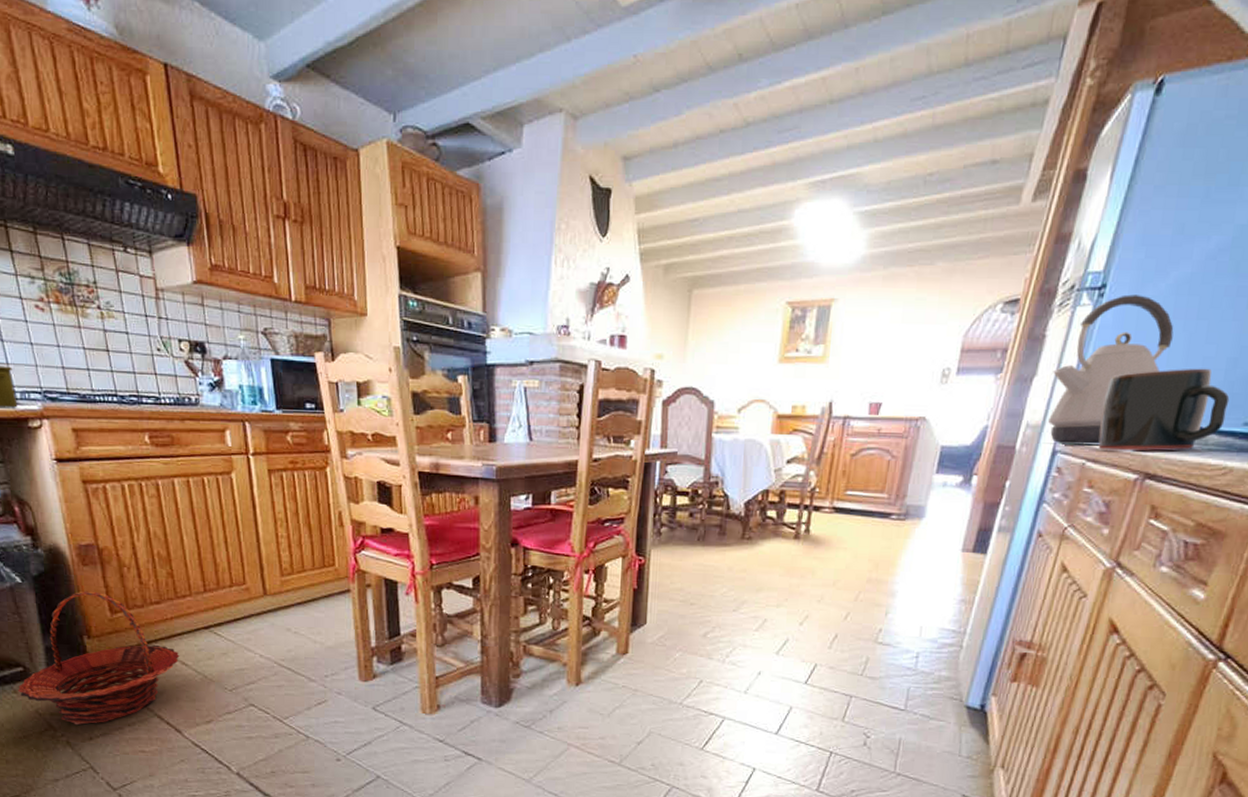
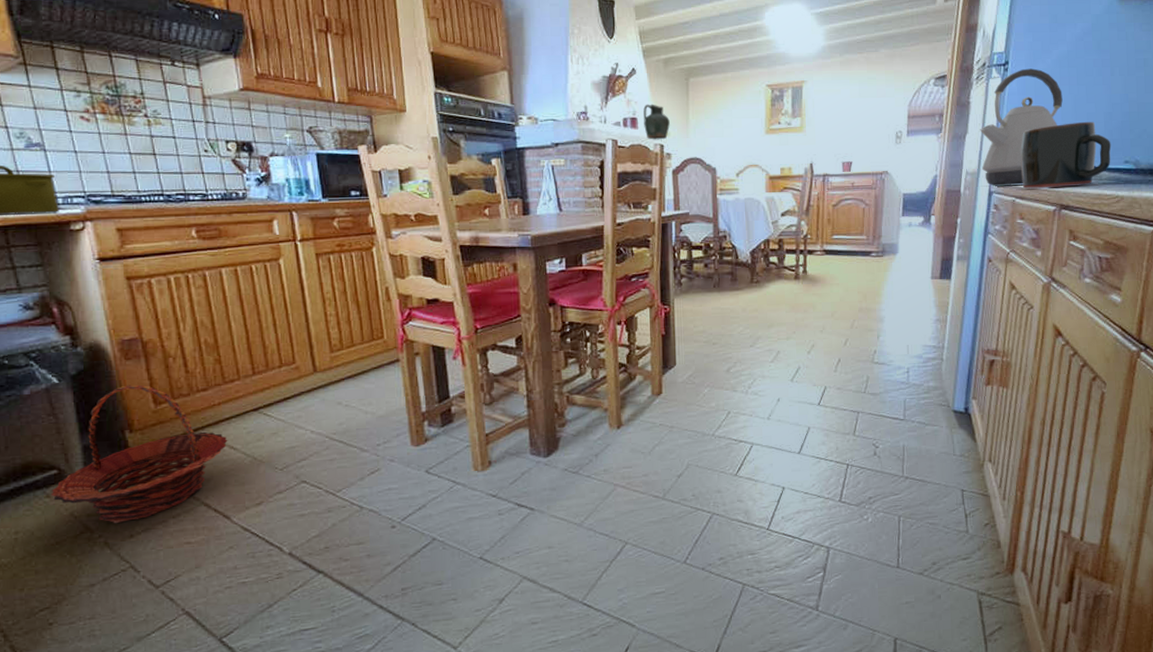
ceramic jug: none [634,319,665,364] -> present [643,104,670,140]

